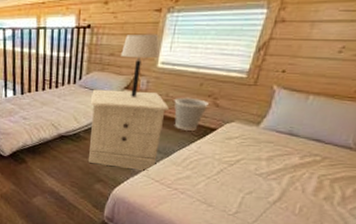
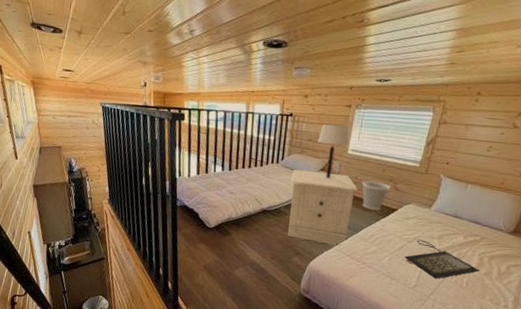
clutch bag: none [223,161,319,205] -> present [404,239,481,279]

